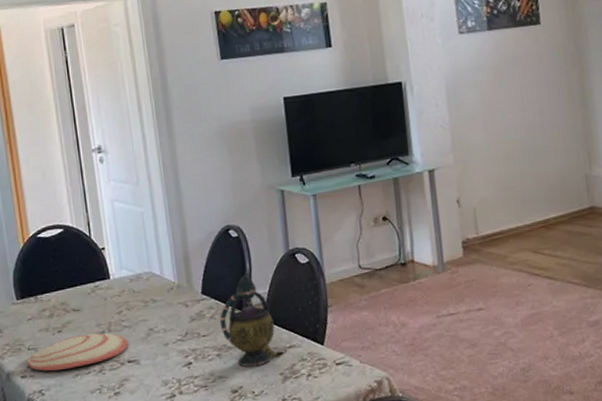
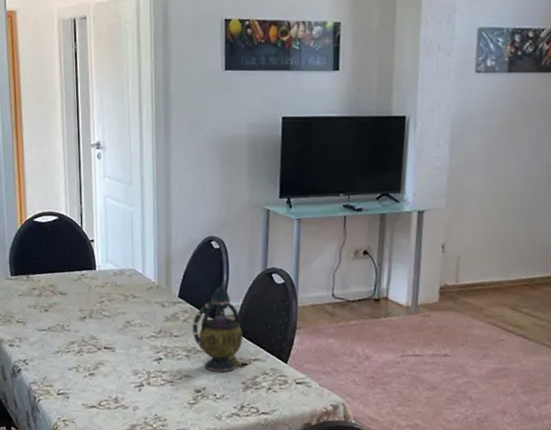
plate: present [27,332,128,371] -> none [16,316,106,345]

